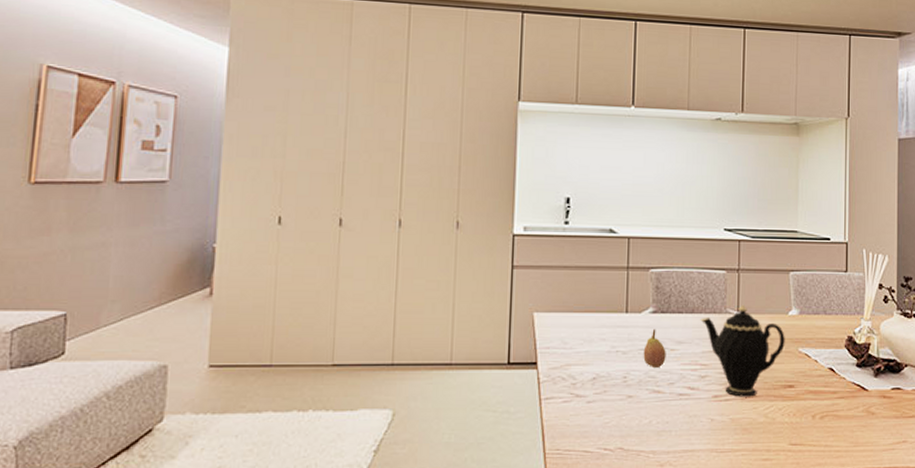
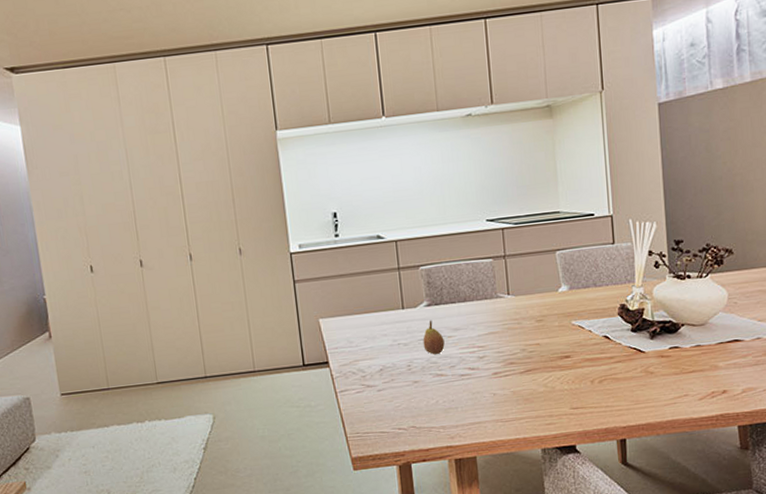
teapot: present [700,304,785,397] -> none [473,287,558,372]

